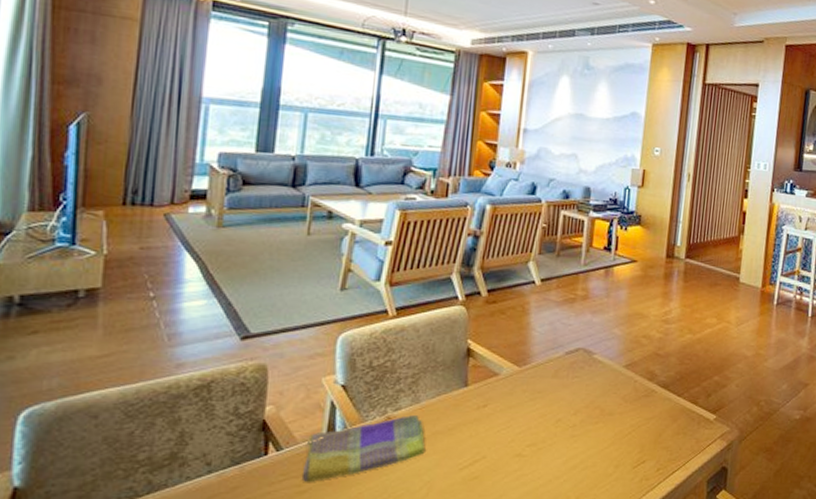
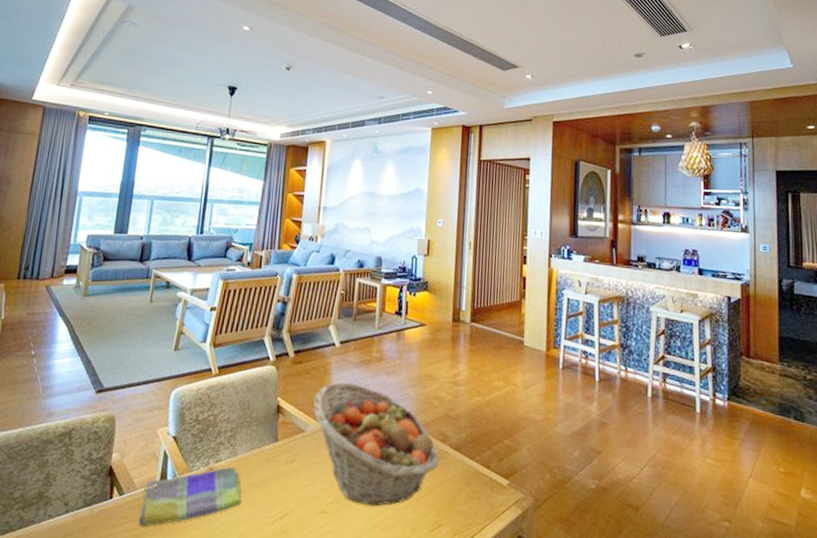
fruit basket: none [509,322,646,447] -> present [313,382,439,507]

